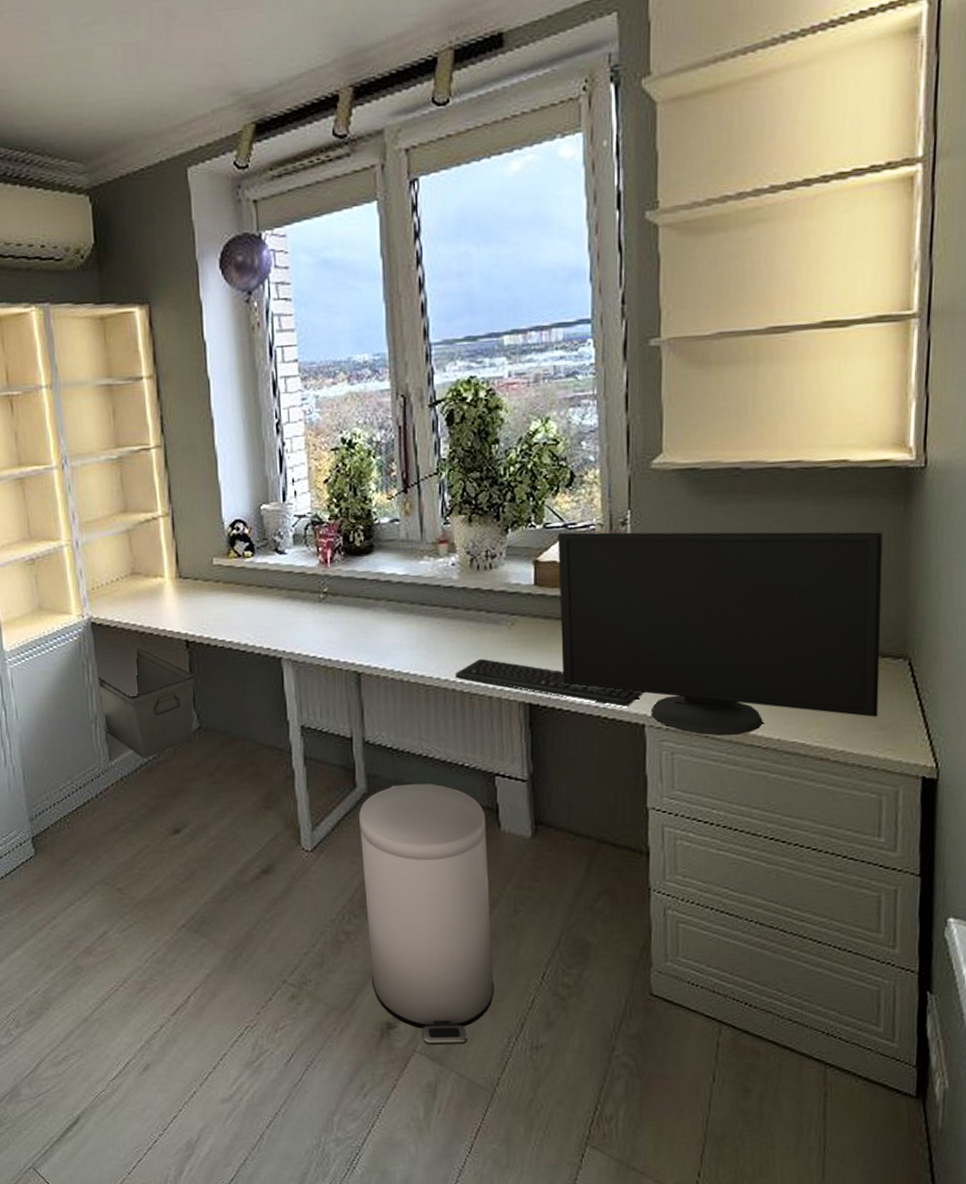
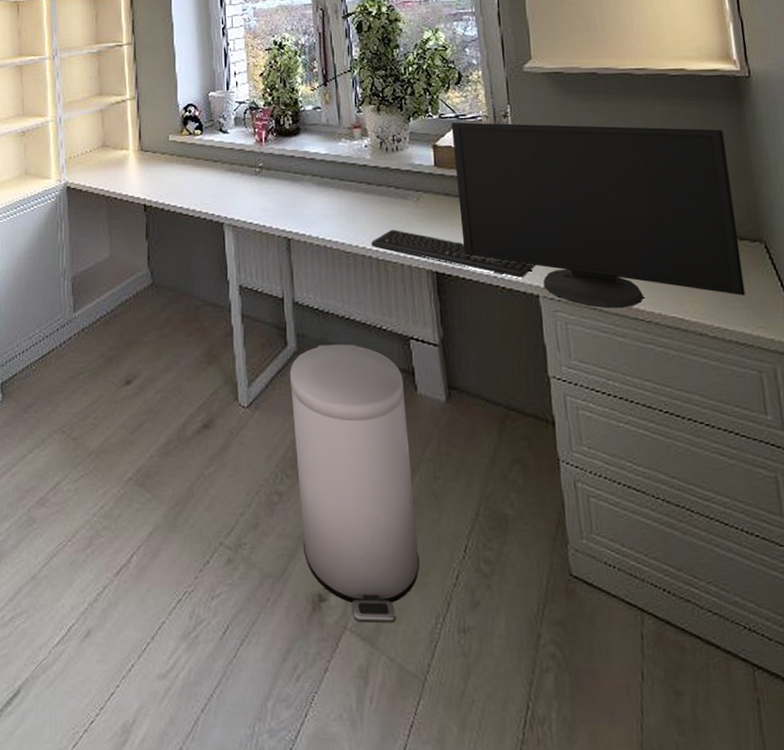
storage bin: present [99,645,195,759] -> none [70,208,150,312]

